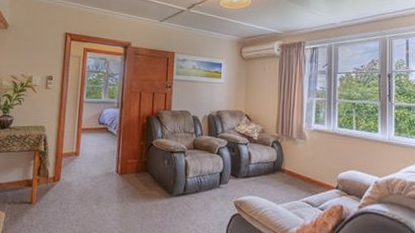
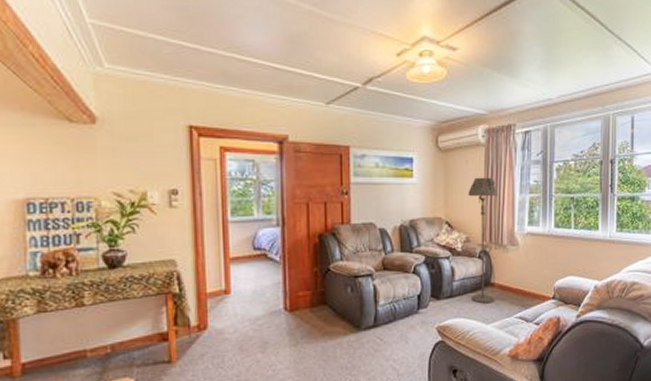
floor lamp: none [264,81,289,186] -> present [468,177,498,304]

